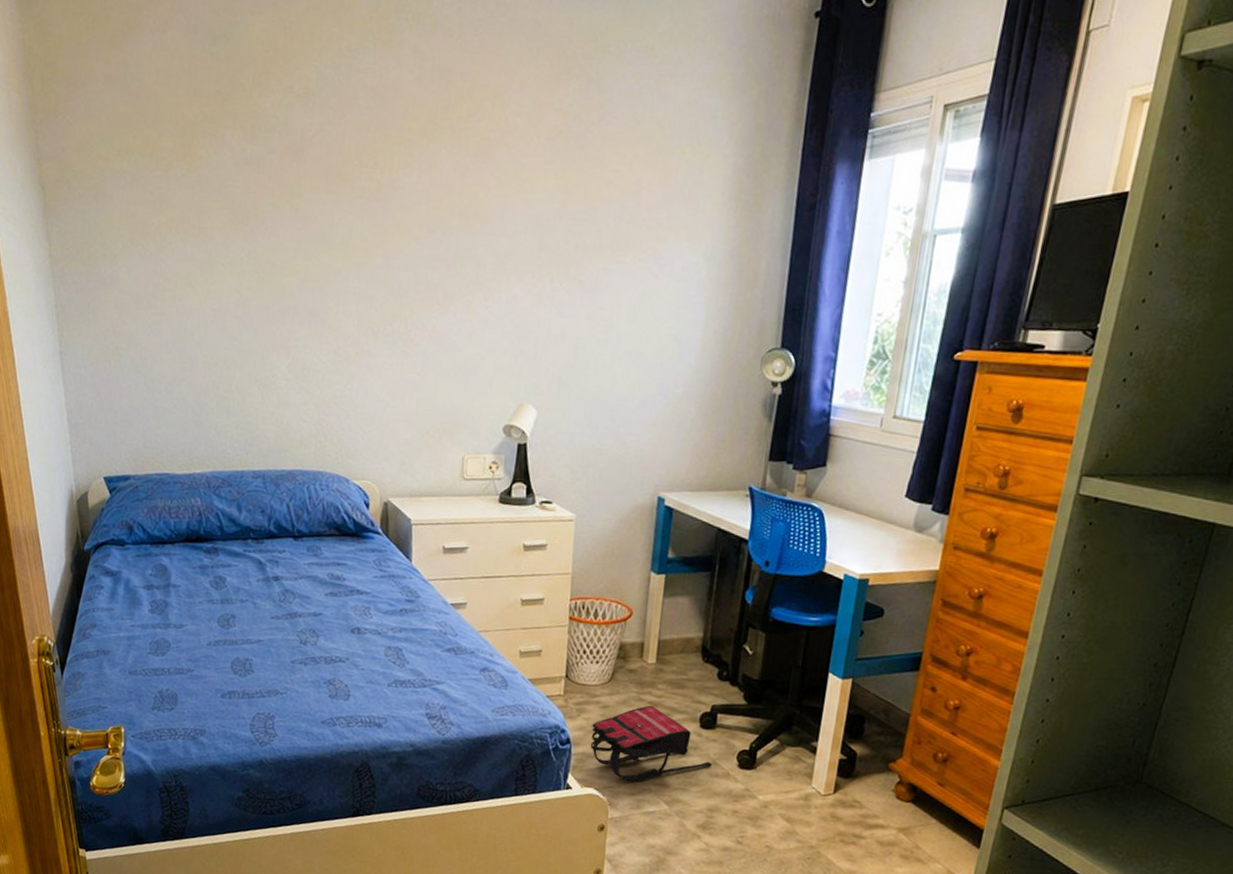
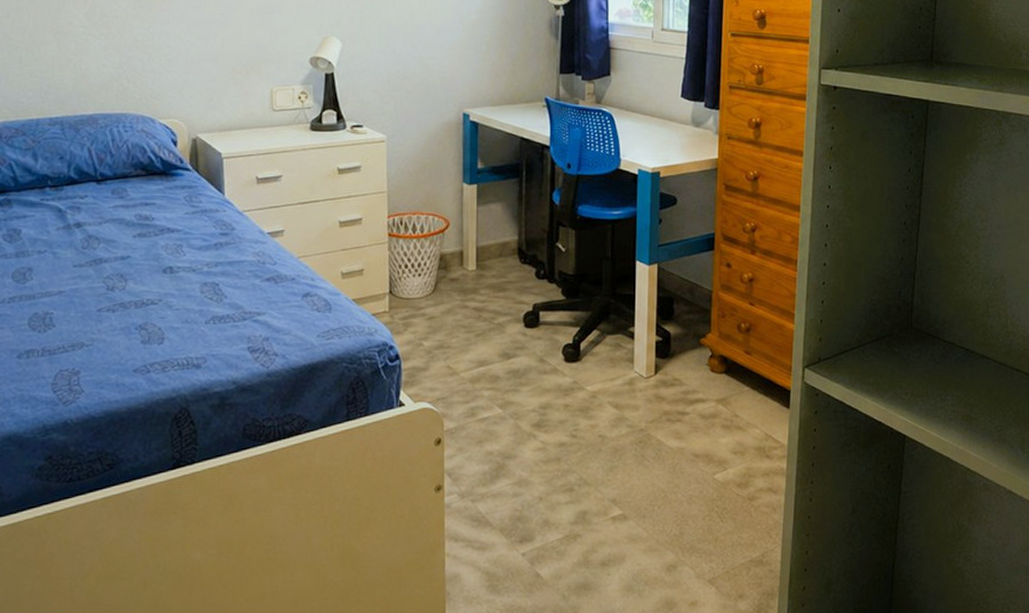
backpack: present [590,705,712,783] -> none [419,311,540,391]

